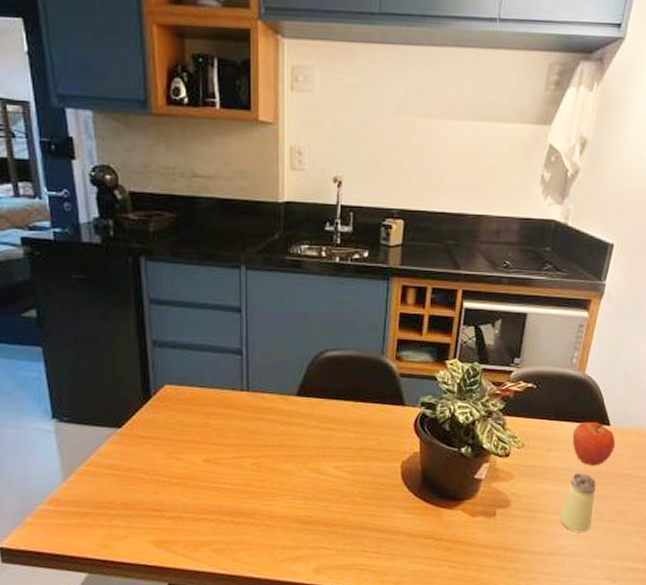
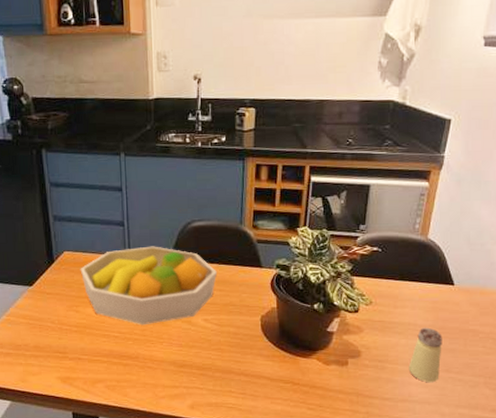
fruit bowl: none [184,379,353,475] -> present [80,246,218,326]
apple: present [572,421,616,466] -> none [417,281,461,322]

